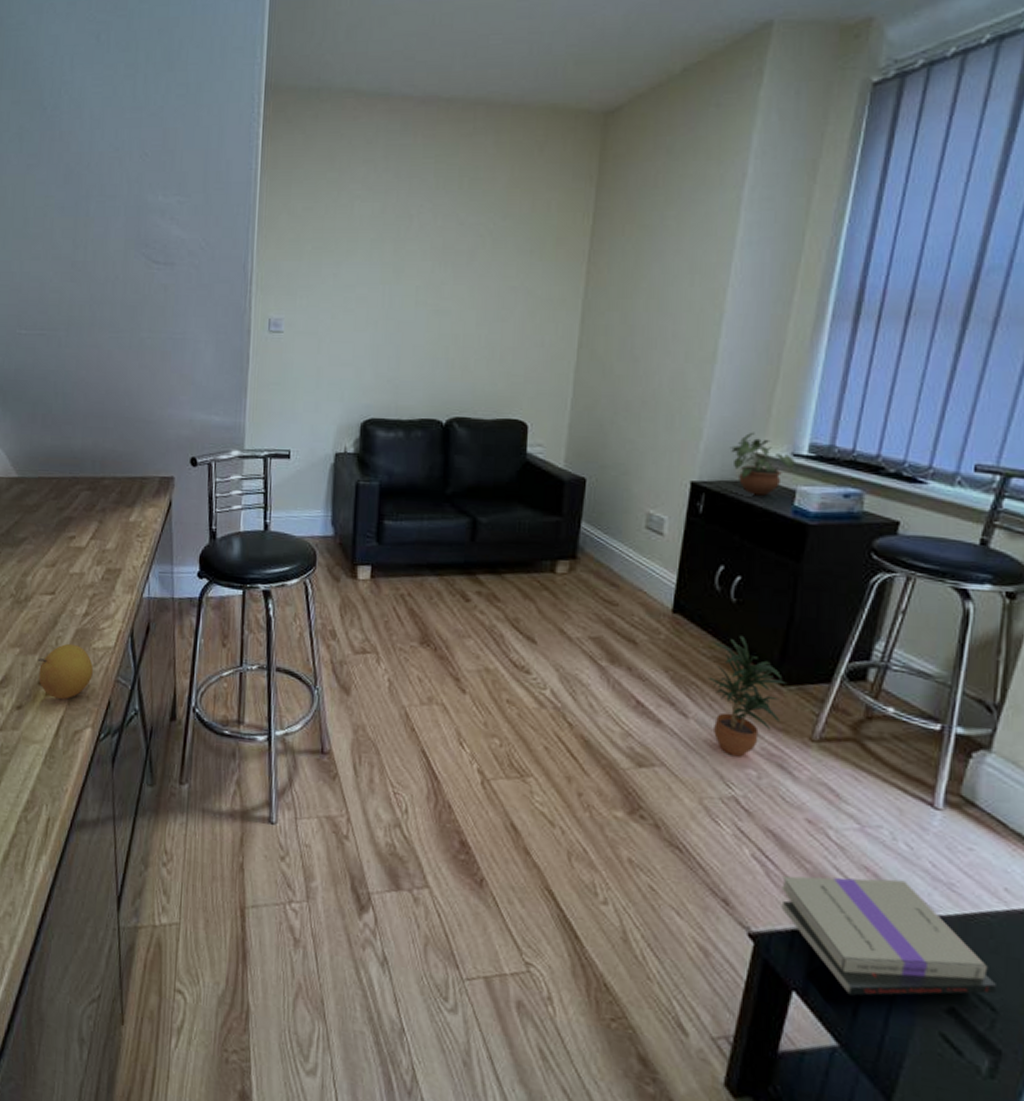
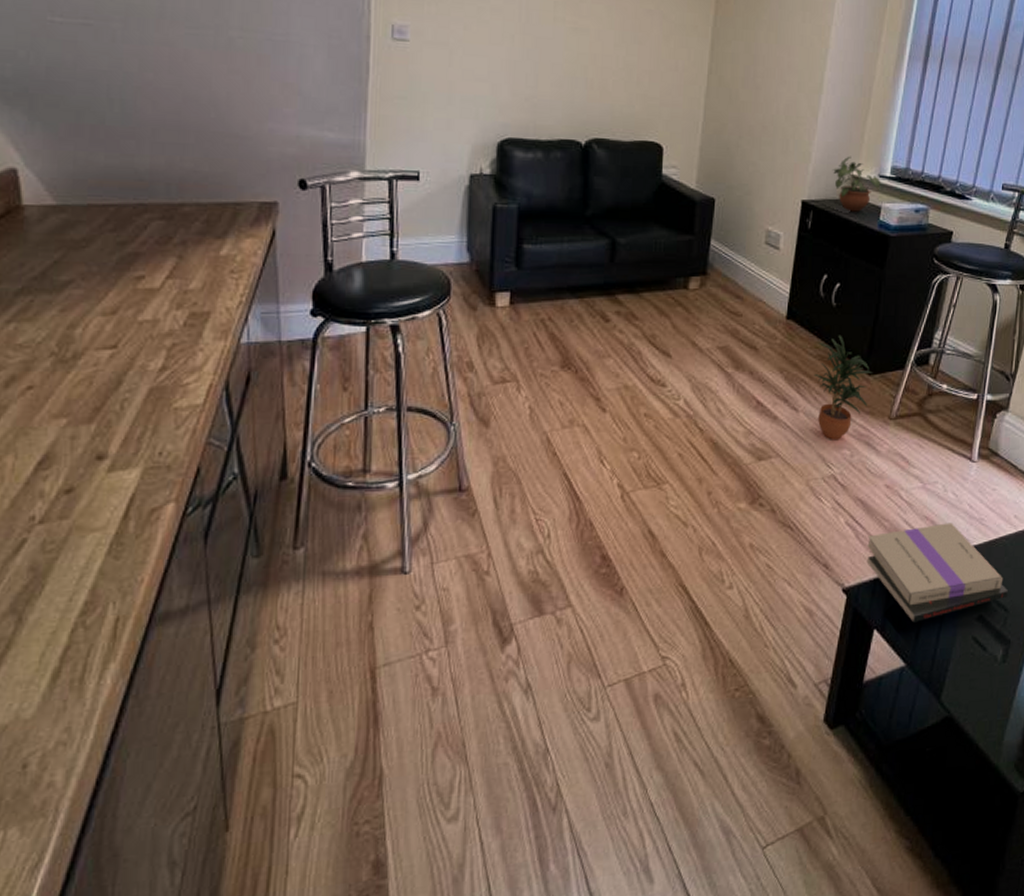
fruit: present [38,643,93,699] -> none [96,405,175,473]

